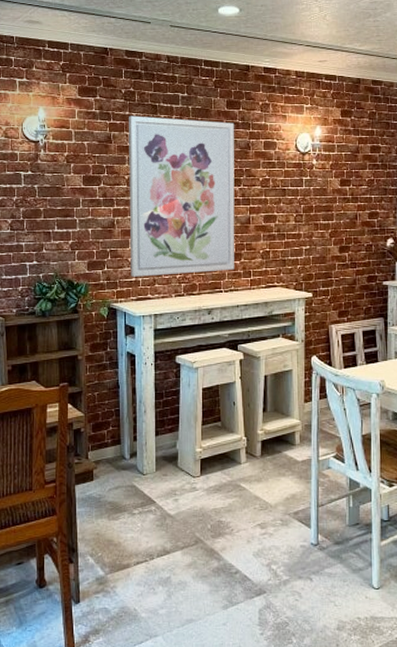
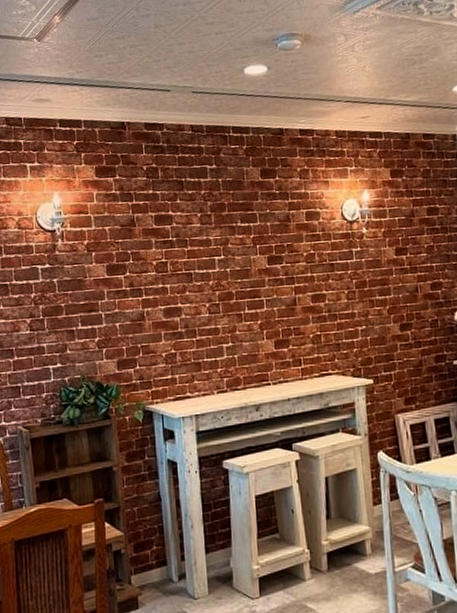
wall art: present [129,115,235,277] -> none [153,193,282,374]

